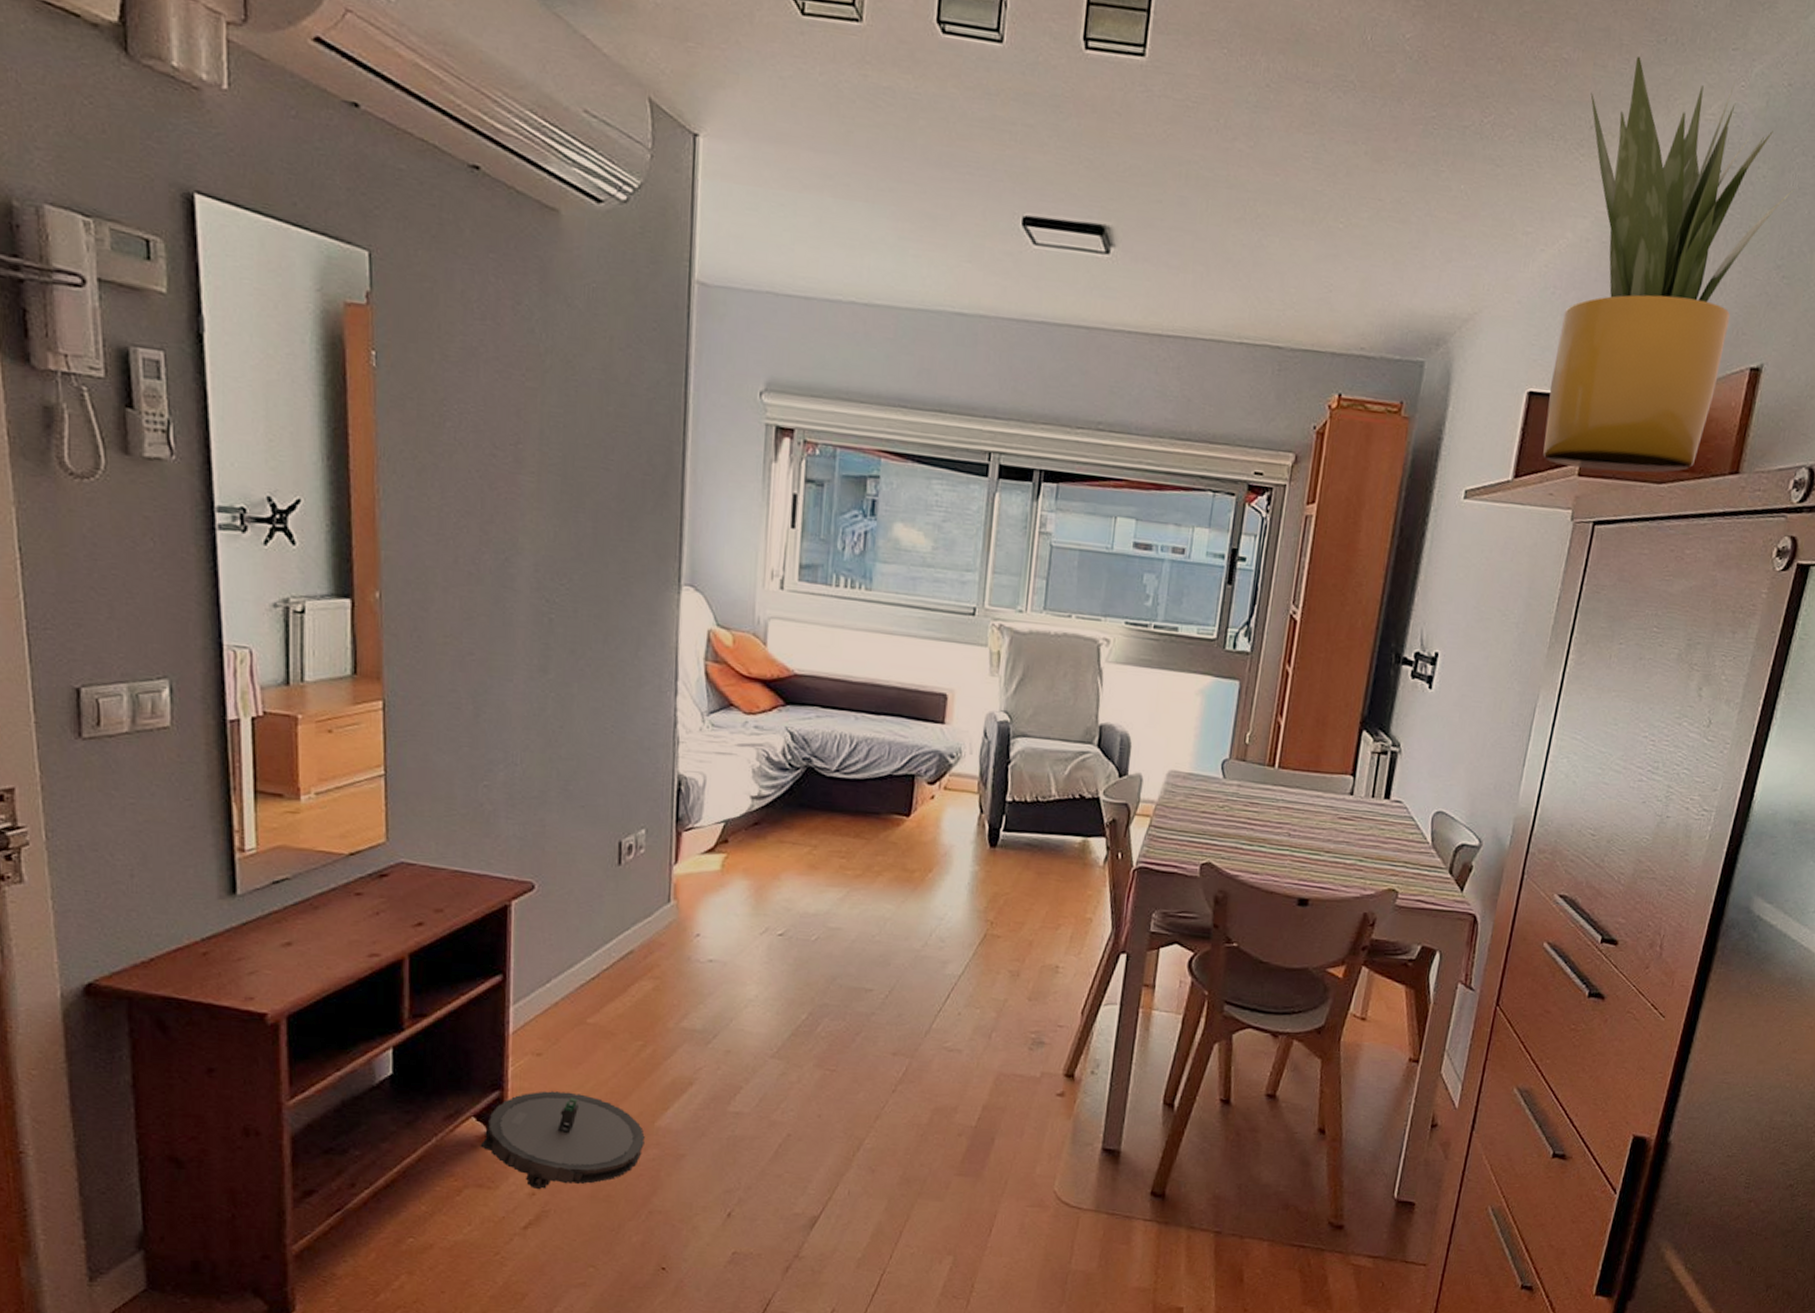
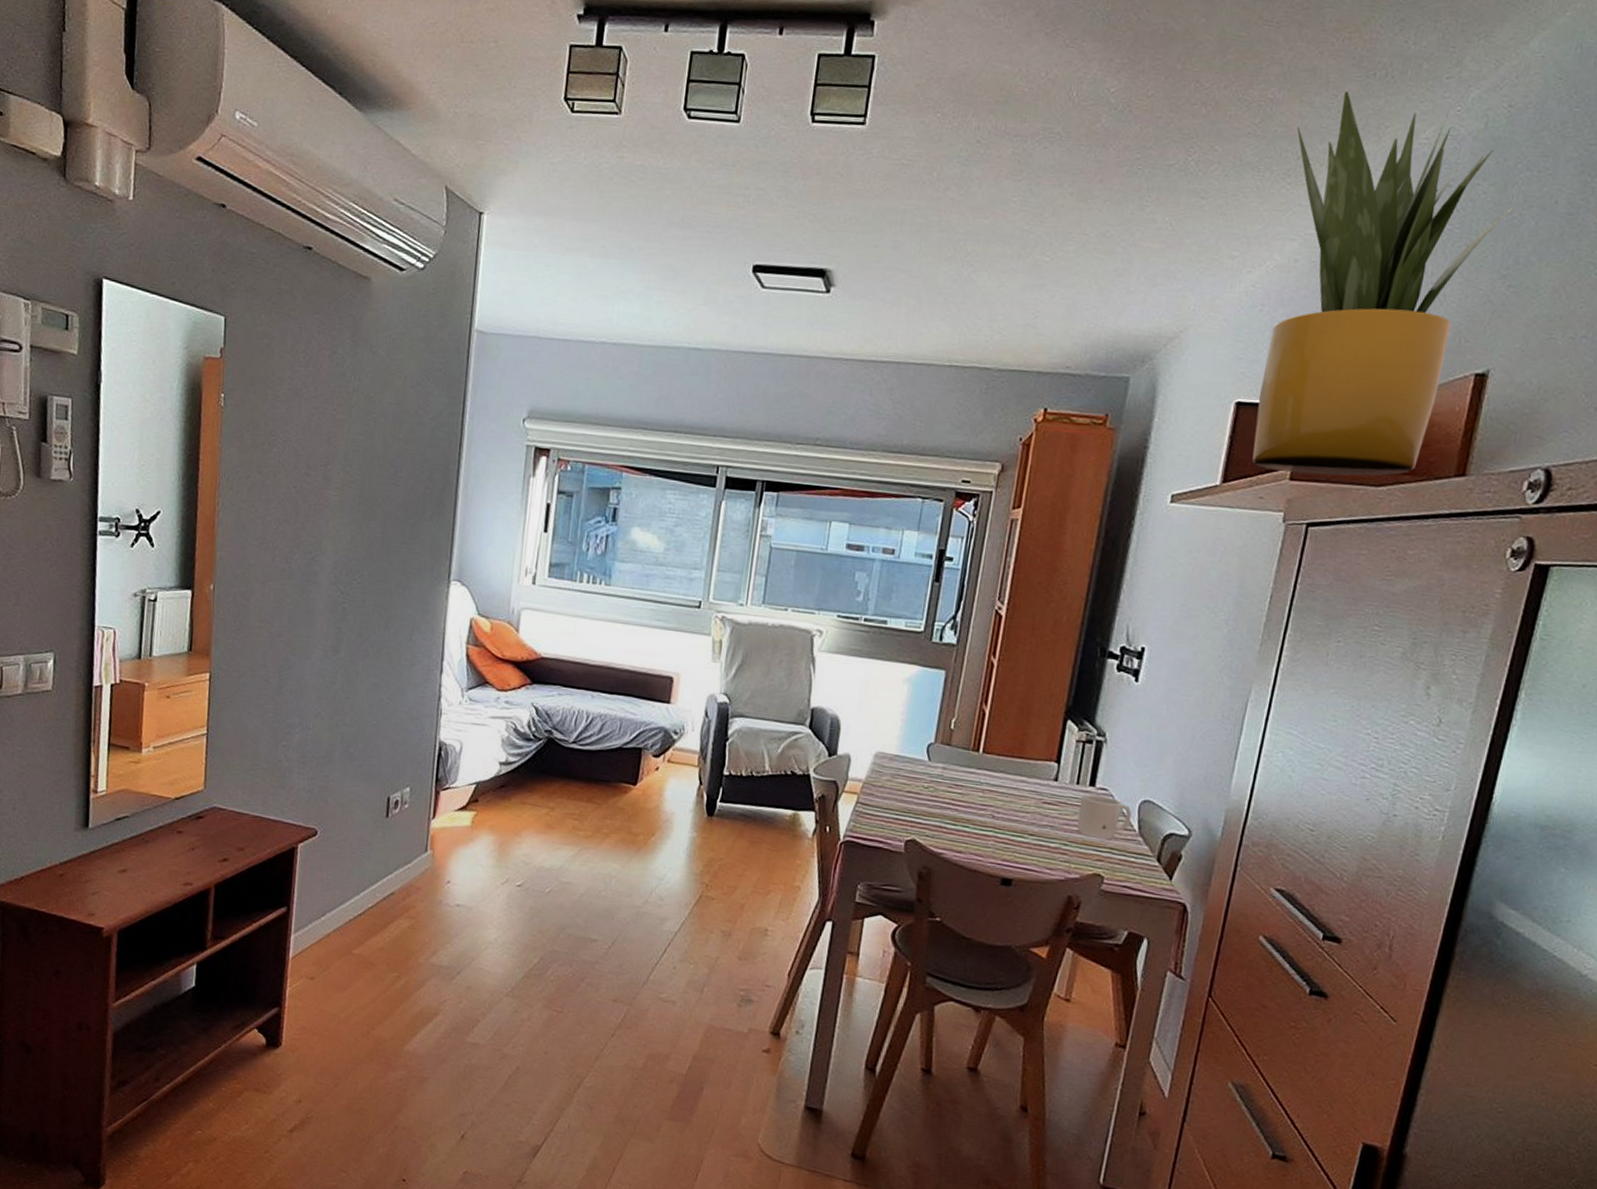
robot vacuum: present [480,1091,645,1190] -> none [259,1010,395,1098]
mug: none [1372,808,1425,854] -> present [1076,794,1132,840]

